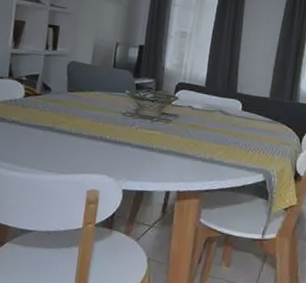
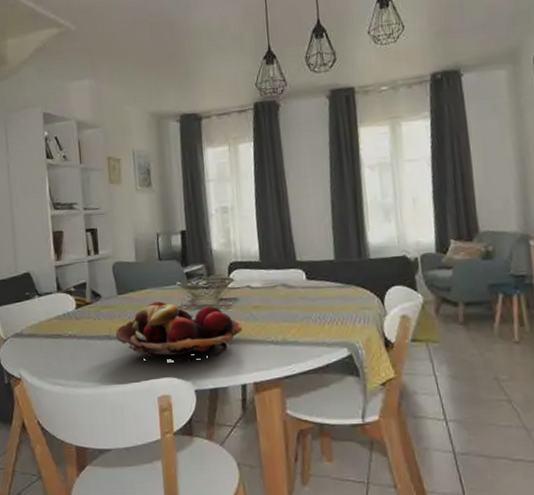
fruit basket: none [58,104,177,164] -> present [116,301,242,362]

